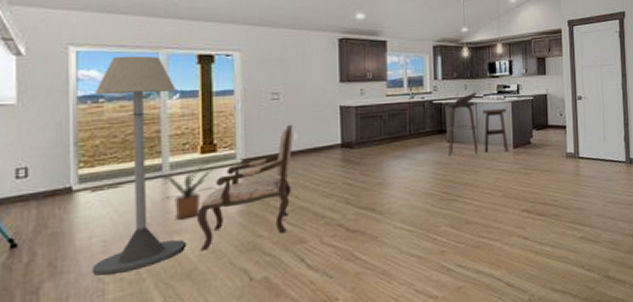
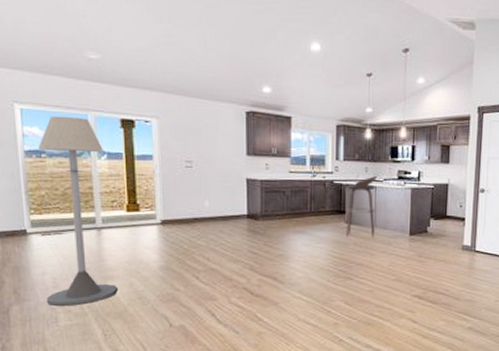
house plant: present [160,164,216,220] -> none [94,222,140,268]
armchair: present [197,124,293,252] -> none [126,191,205,297]
bar stool: present [482,108,509,153] -> none [380,194,405,237]

